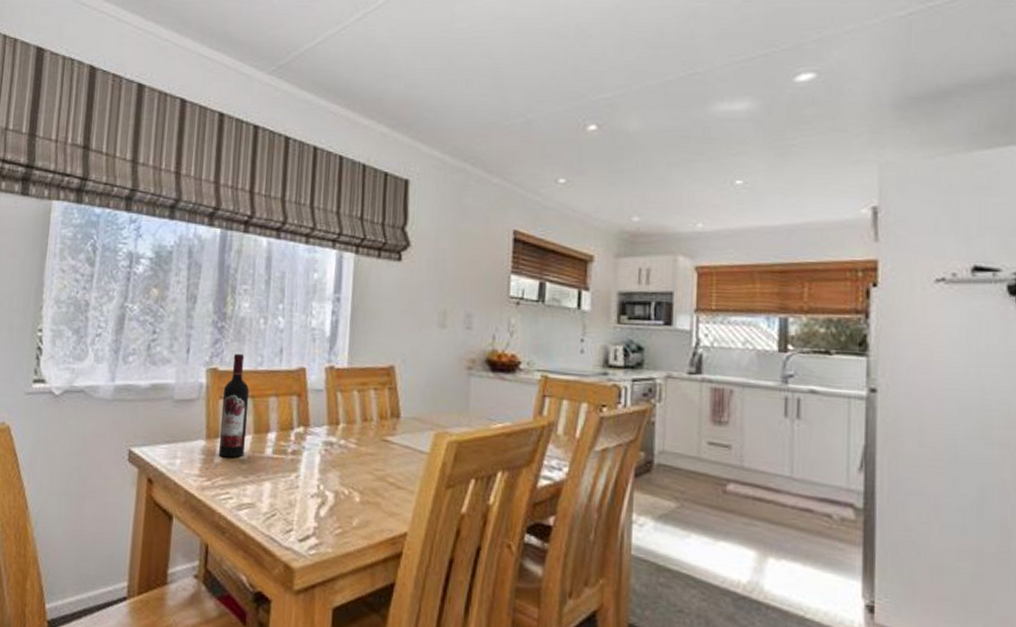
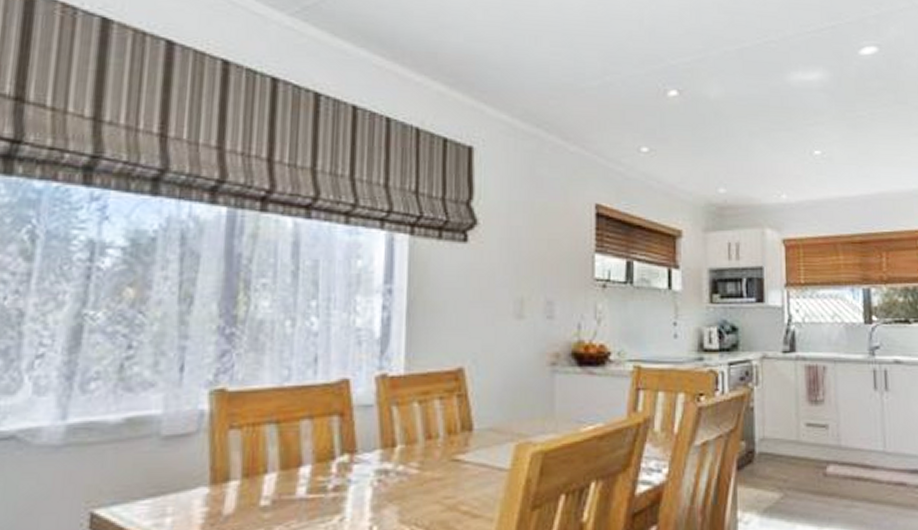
wine bottle: present [218,353,250,458] -> none [228,367,273,507]

